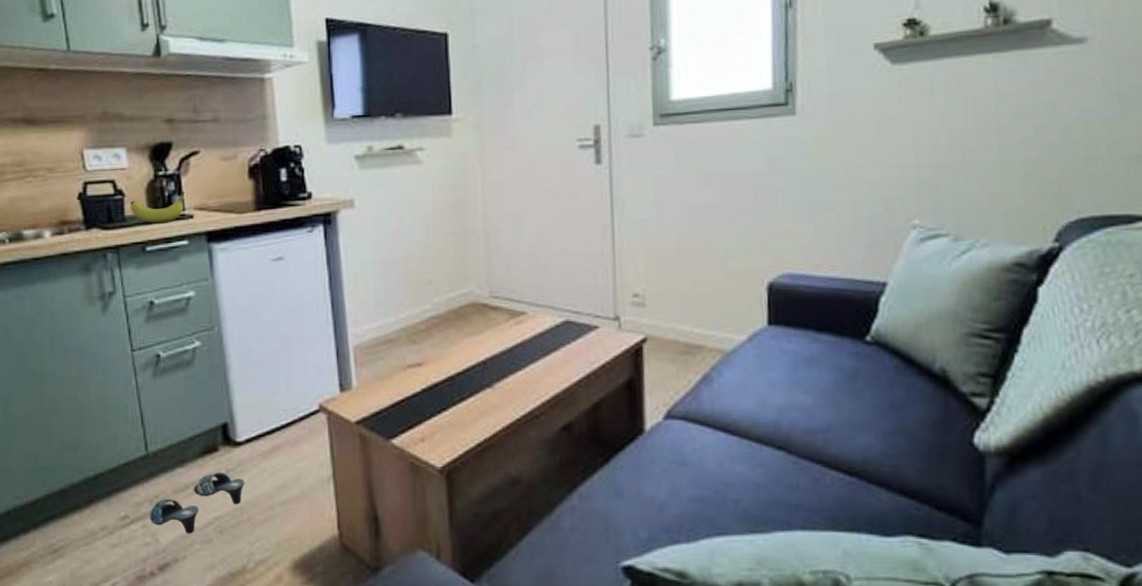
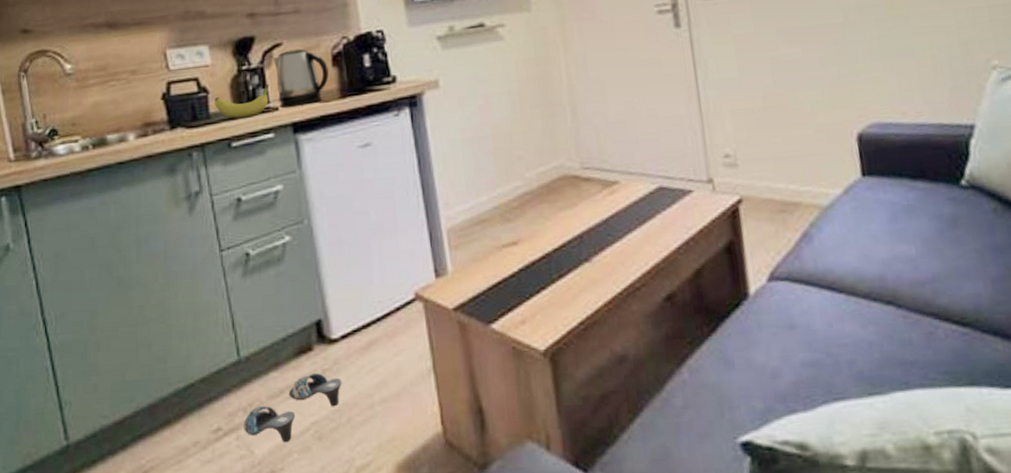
kettle: none [189,158,244,217] -> present [273,48,329,109]

